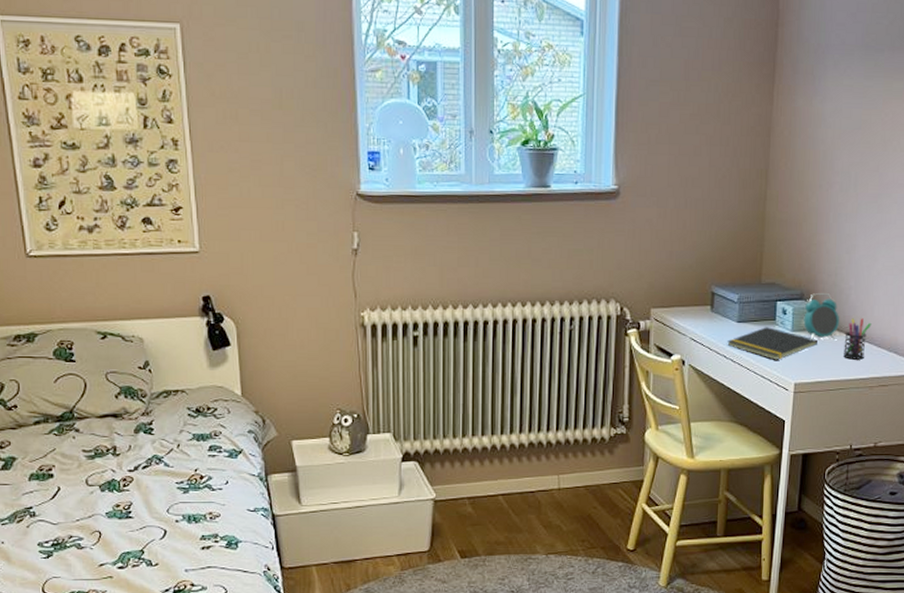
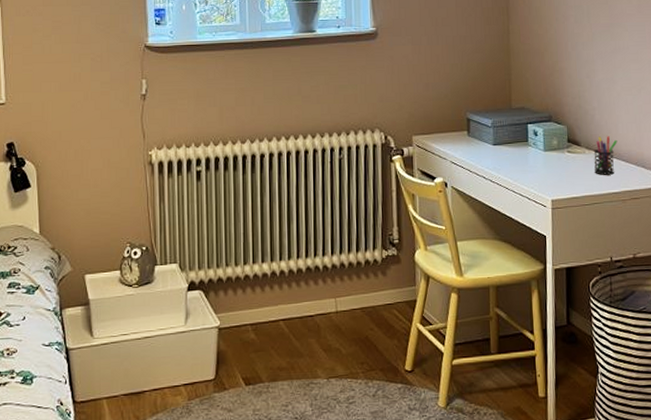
notepad: present [727,327,817,360] -> none [485,148,569,179]
alarm clock: present [803,292,839,341] -> none [554,114,587,158]

